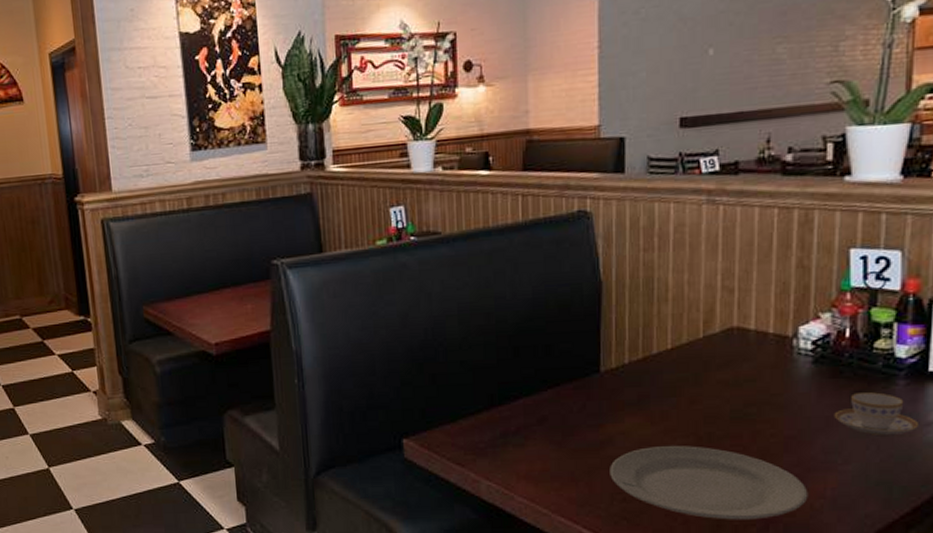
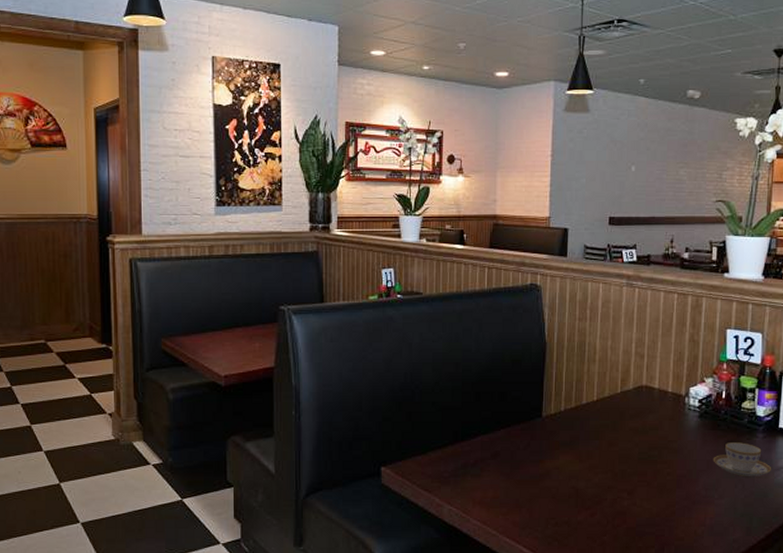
plate: present [610,446,808,520] -> none [546,480,693,543]

